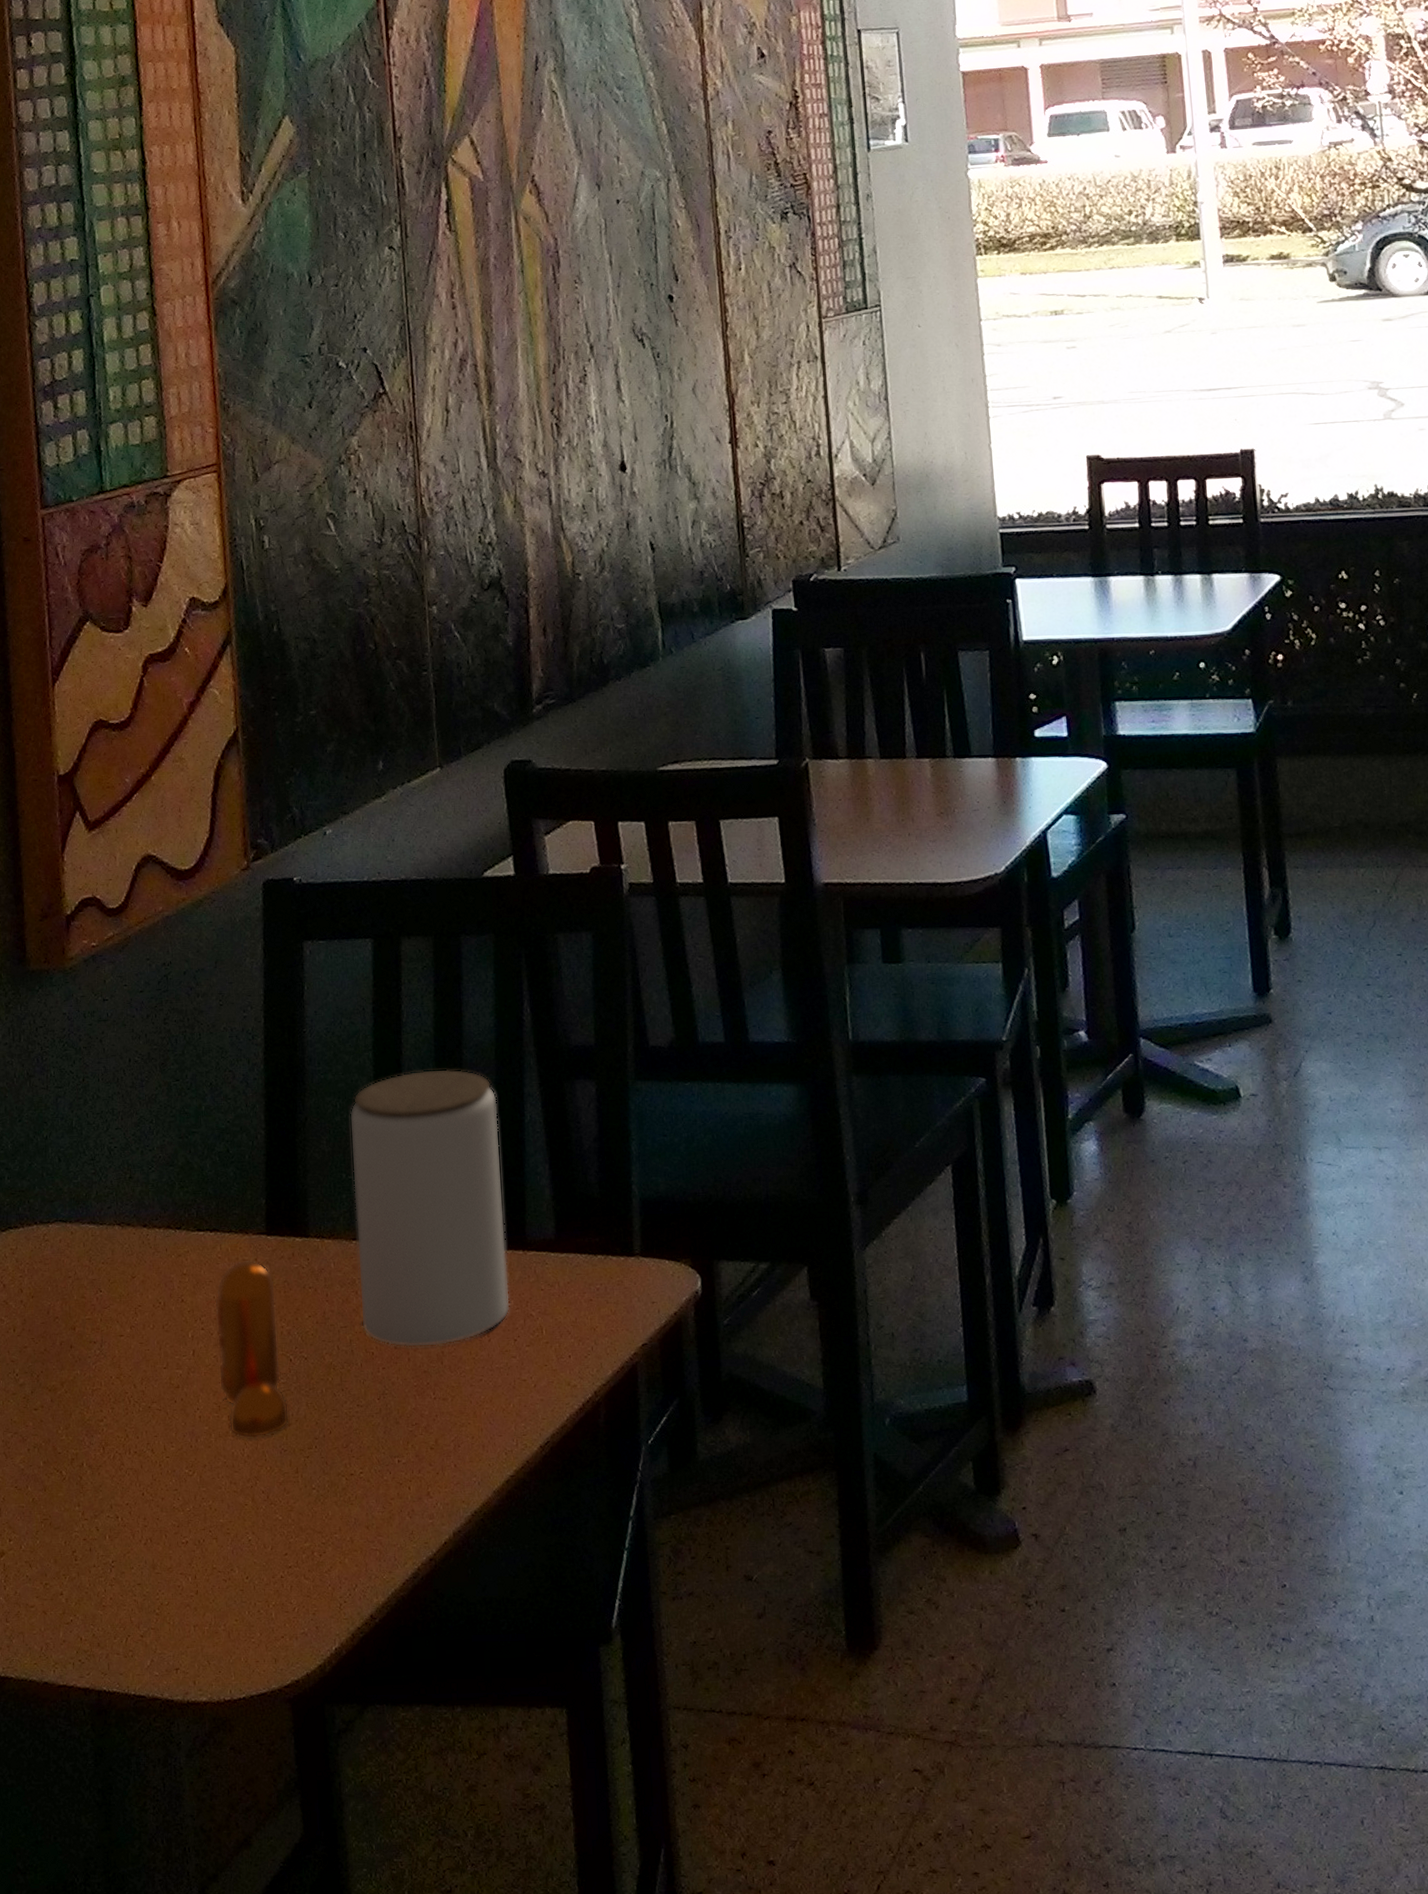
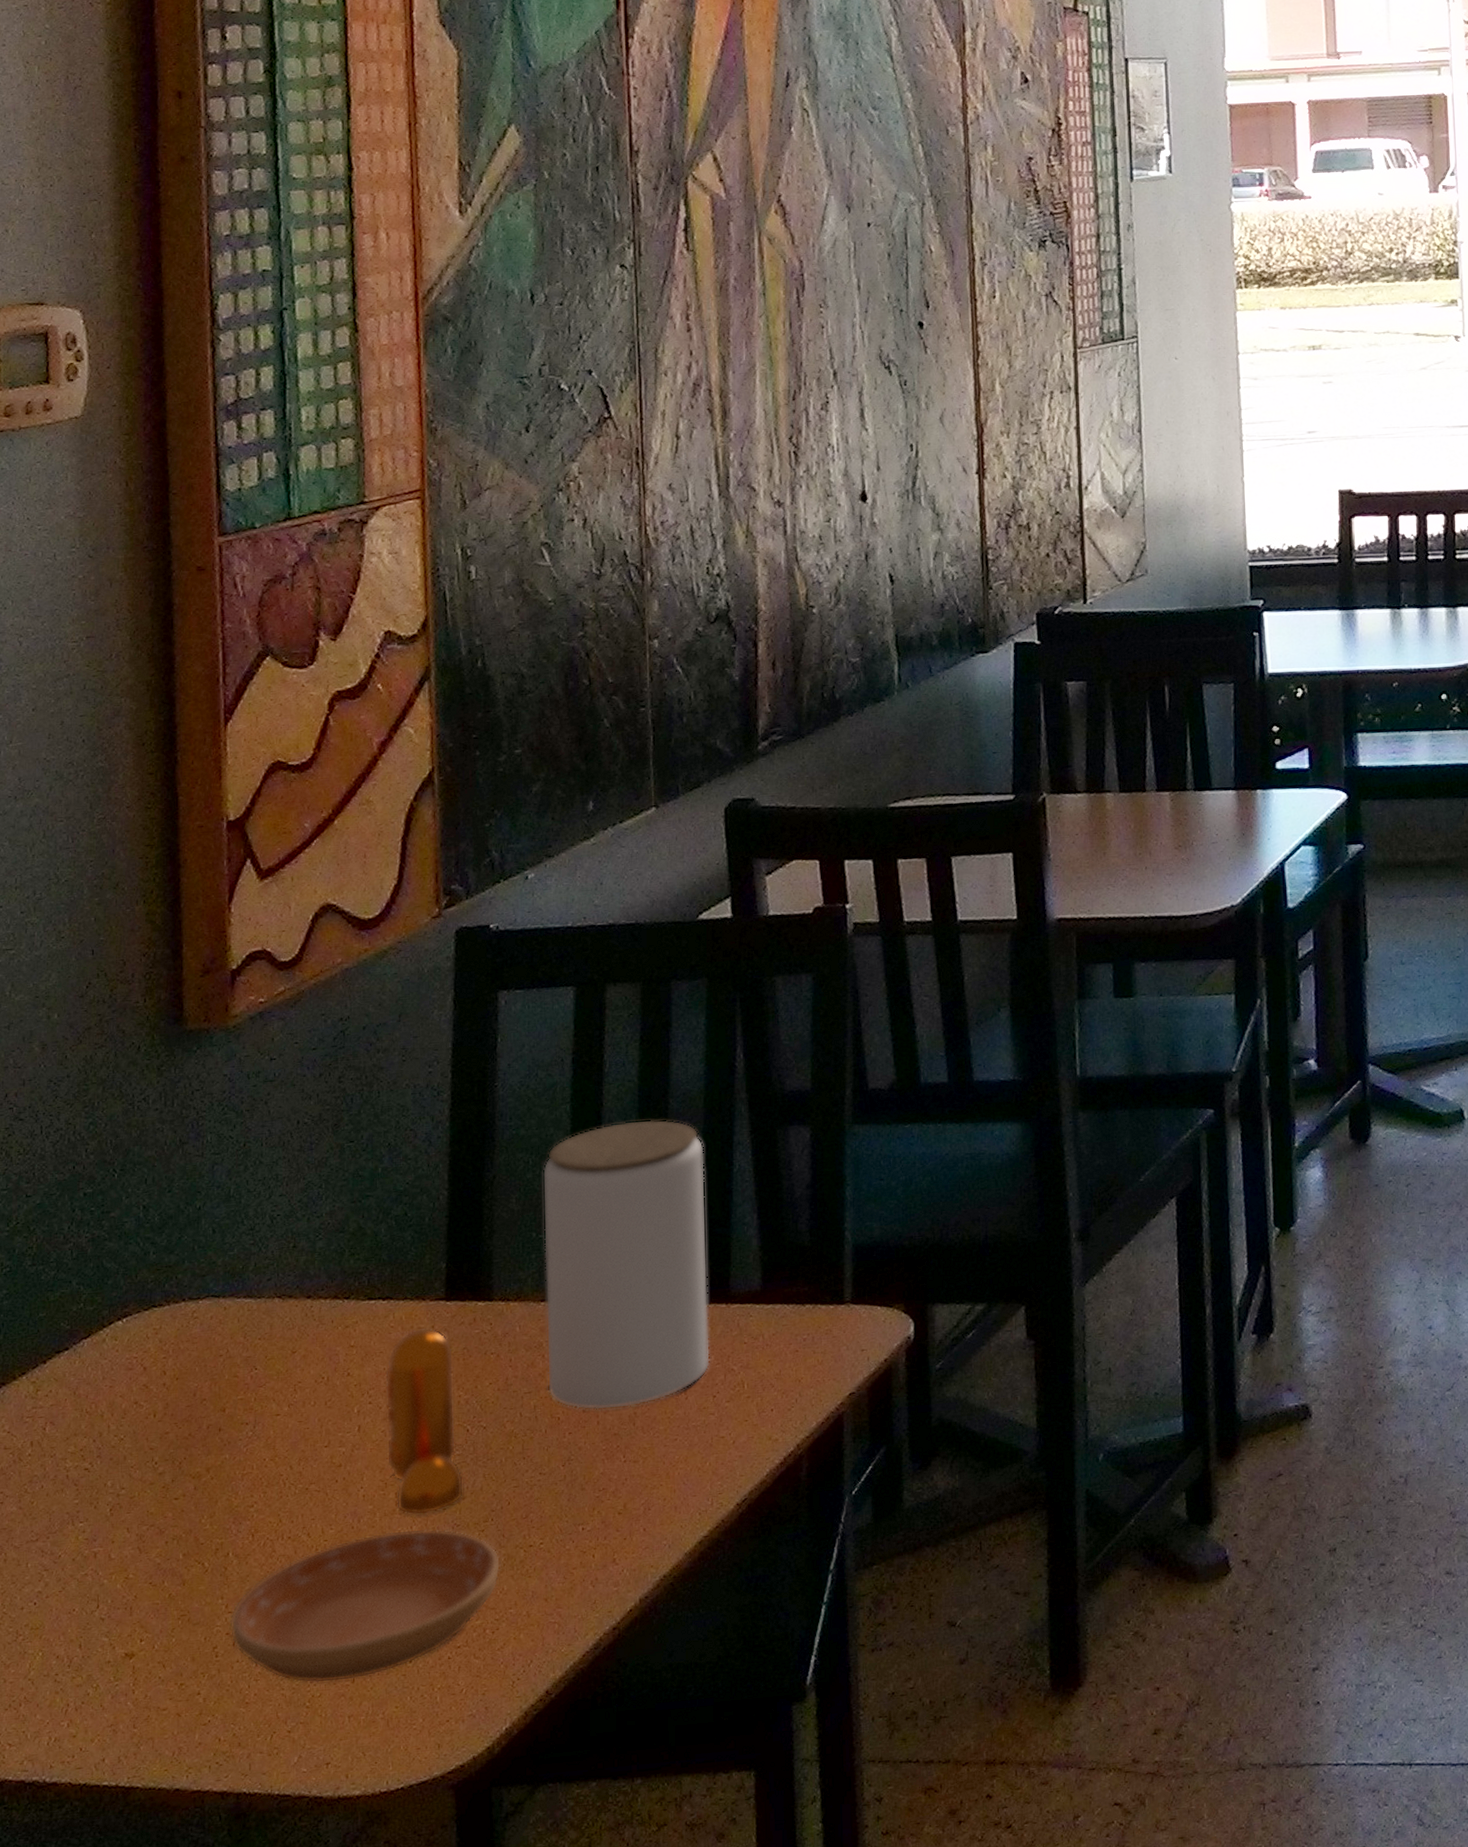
saucer: none [86,1451,326,1593] -> present [229,1528,501,1684]

